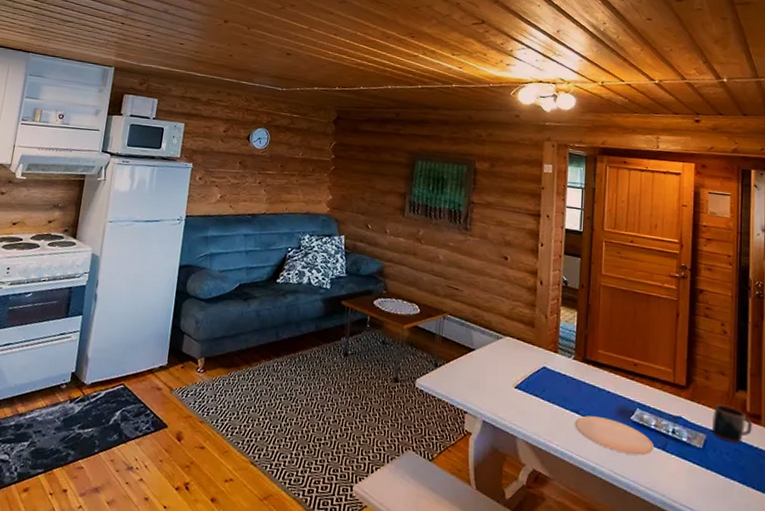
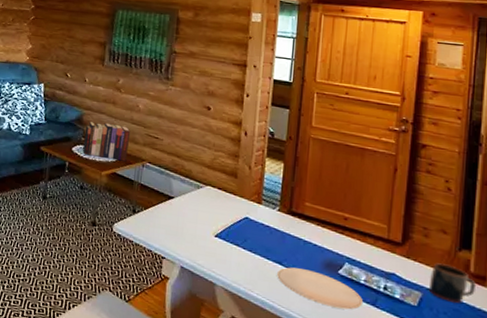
books: none [384,274,432,314] -> present [83,122,131,162]

